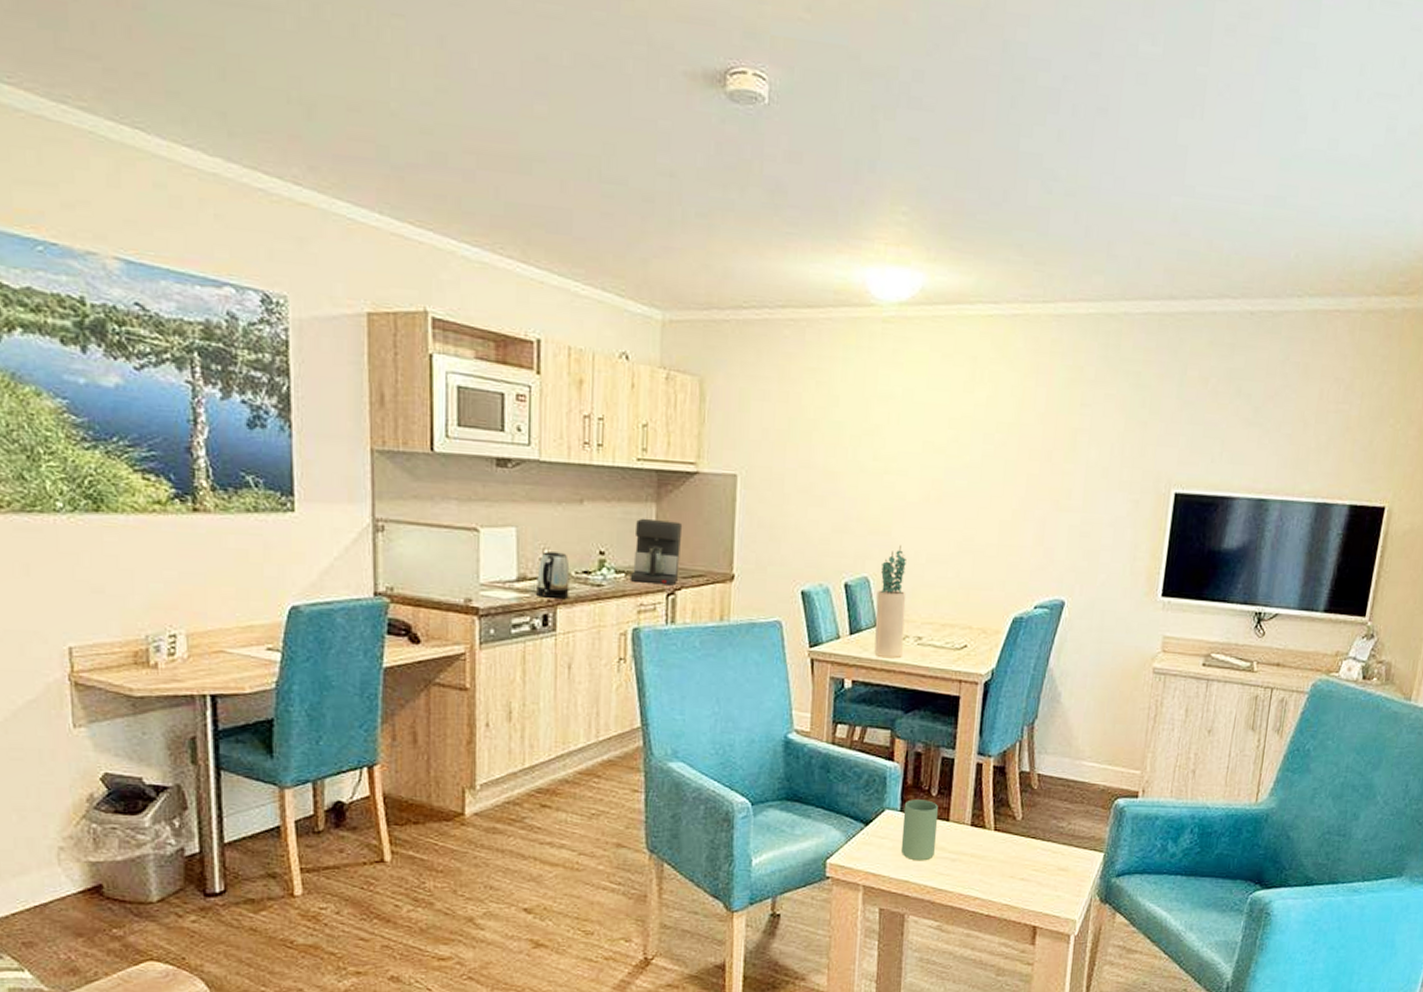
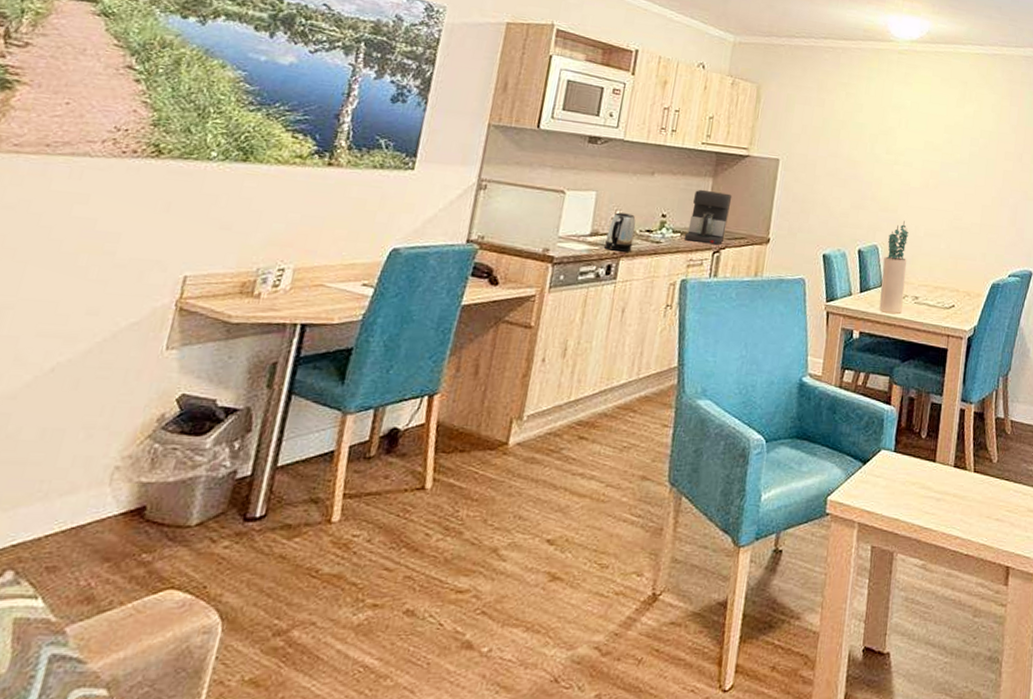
cup: present [900,799,938,861] -> none [893,441,927,500]

